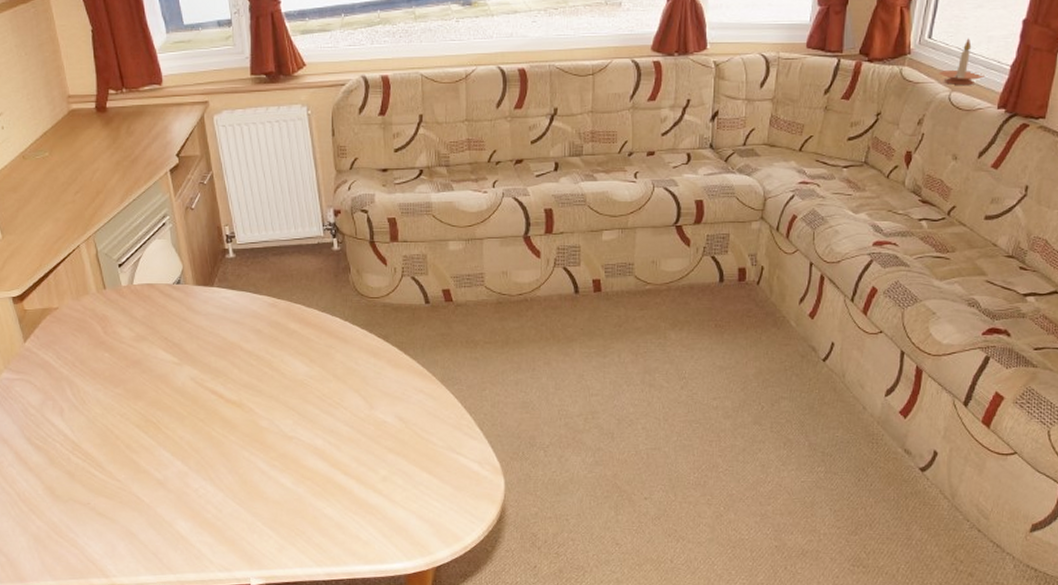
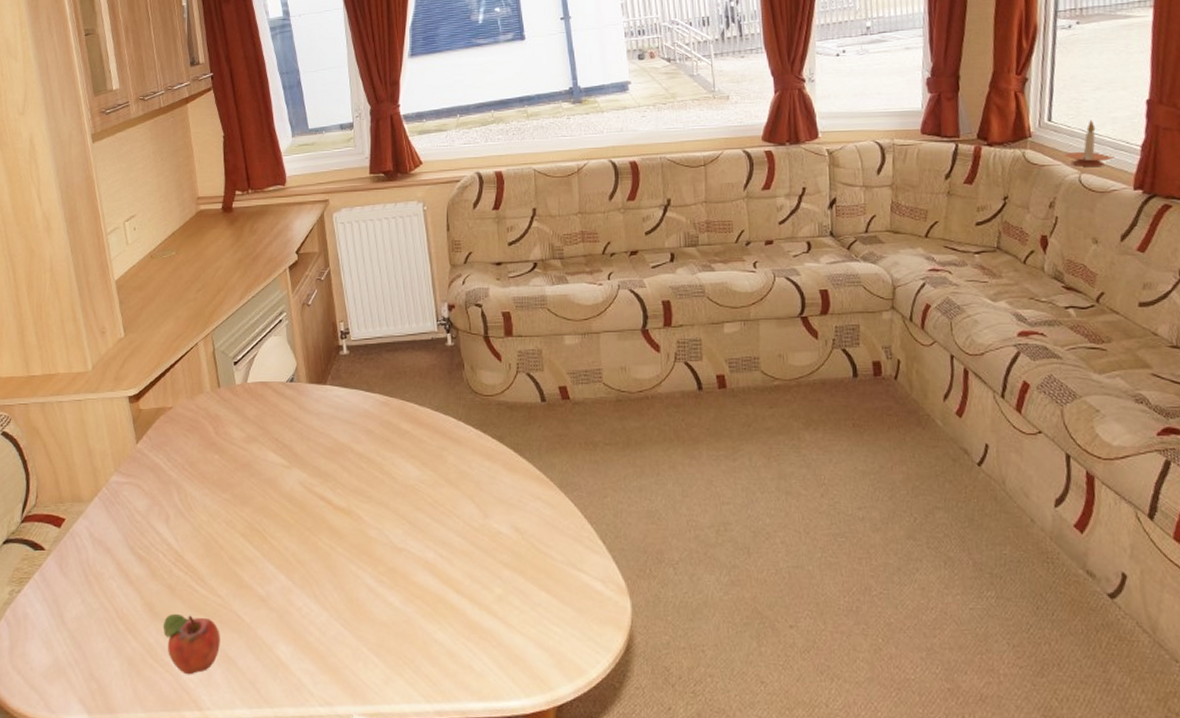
fruit: none [65,496,122,548] -> present [162,613,220,675]

